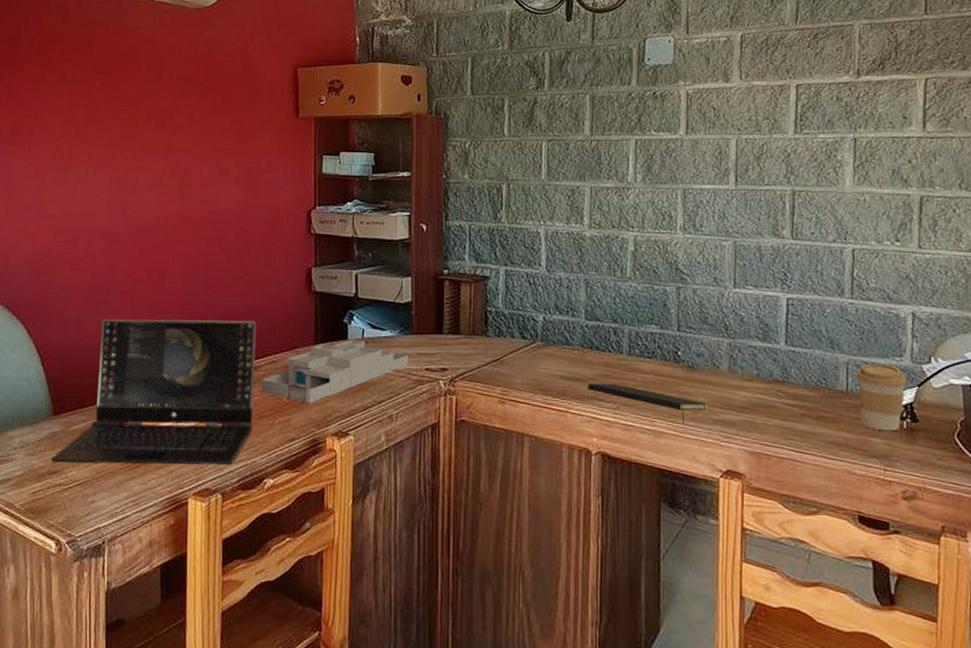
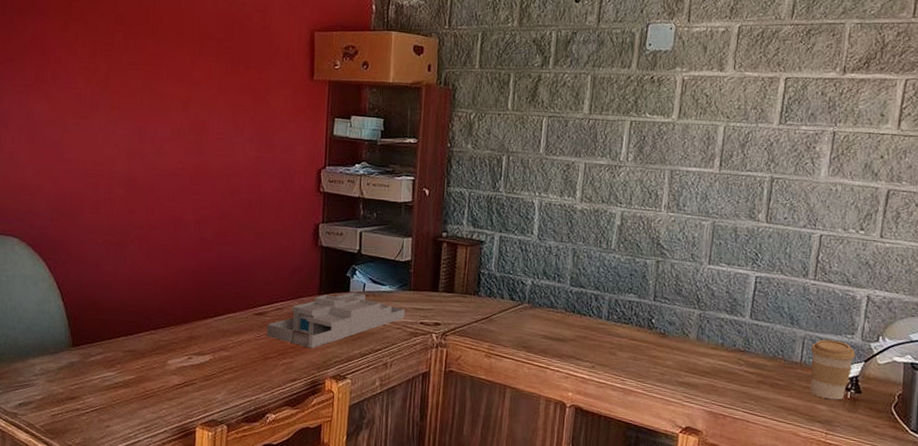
laptop: present [51,319,257,466] -> none [70,261,265,400]
notepad: present [588,382,709,424] -> none [567,343,676,385]

